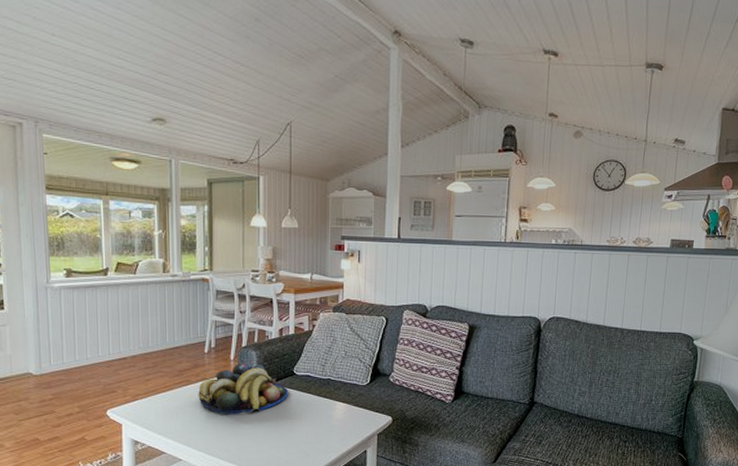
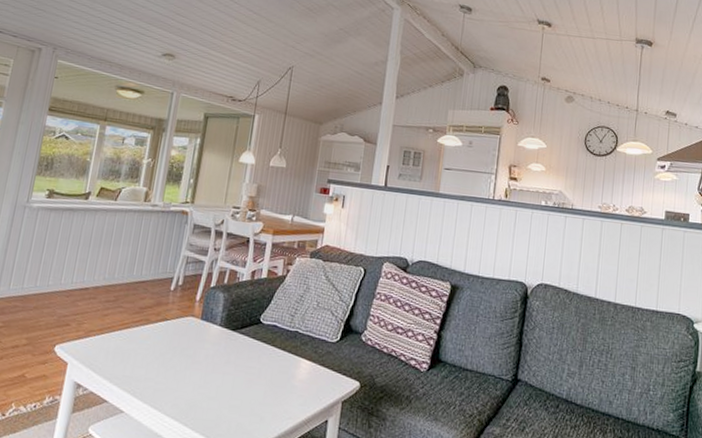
fruit bowl: present [198,362,289,416] -> none [155,304,252,365]

